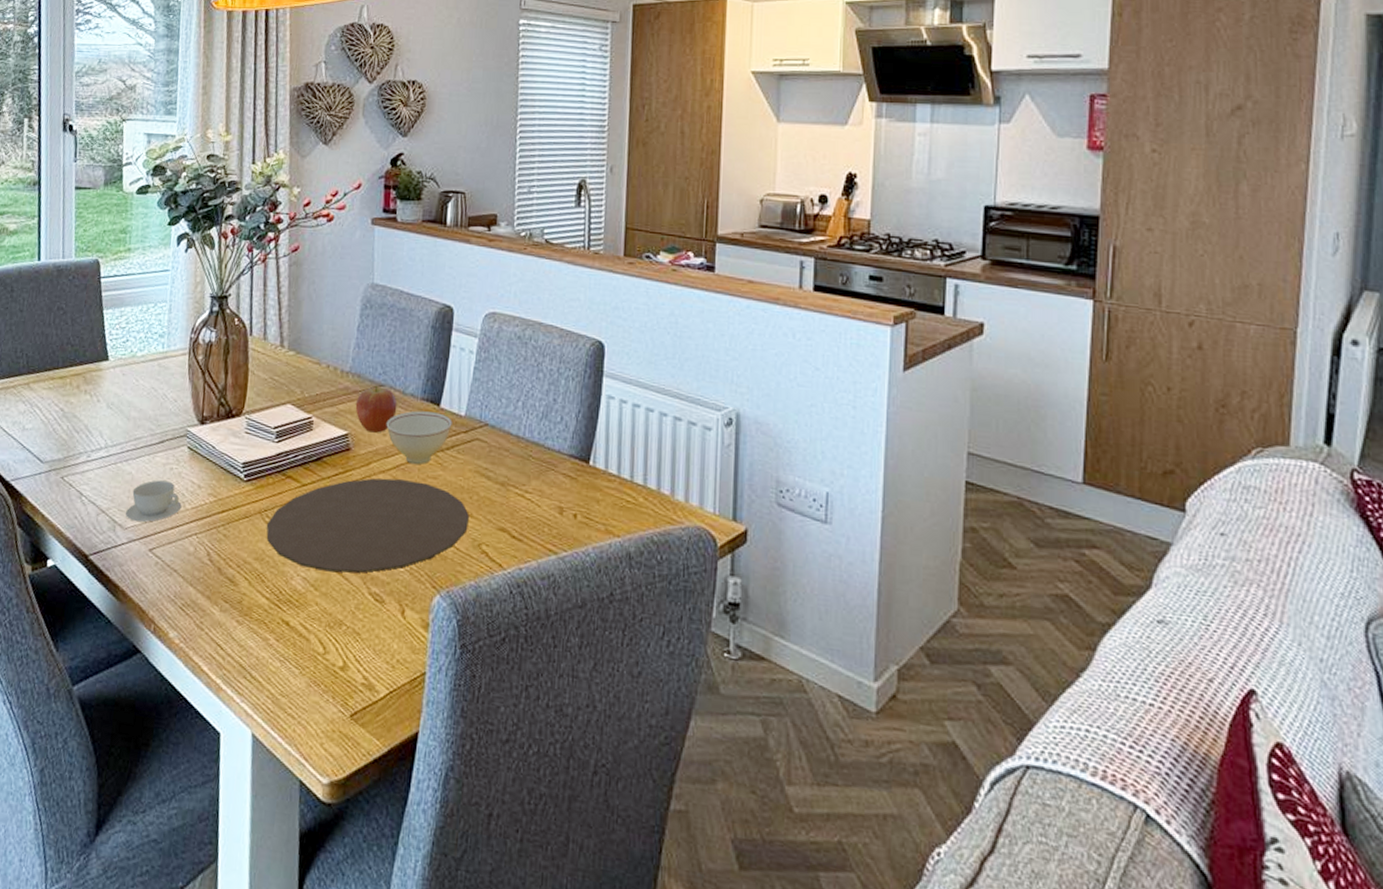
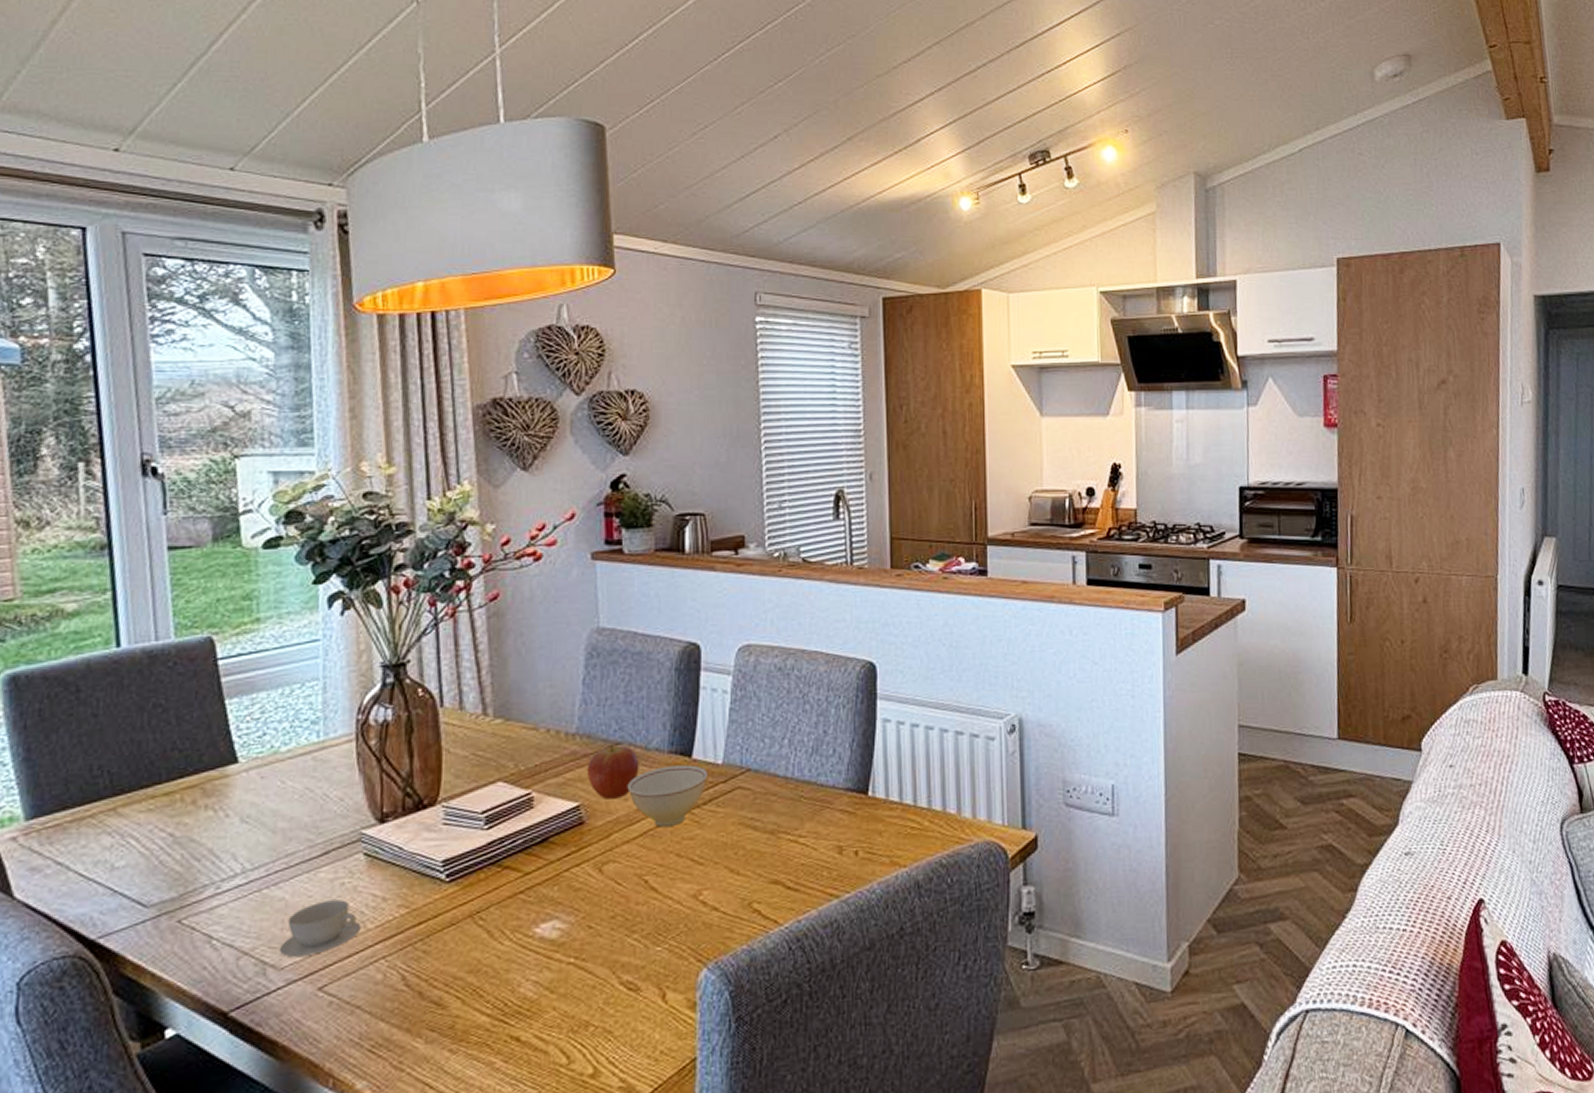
placemat: present [266,478,469,573] -> none [481,846,735,969]

